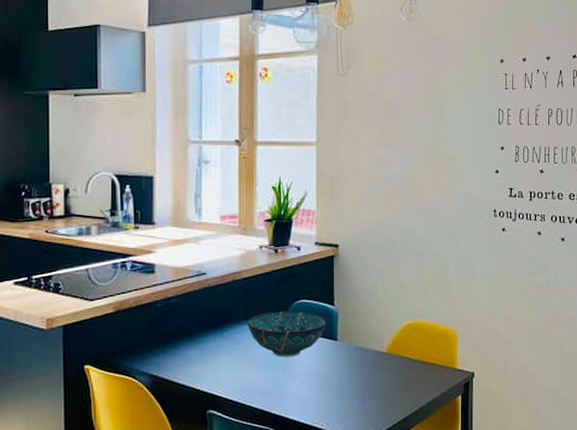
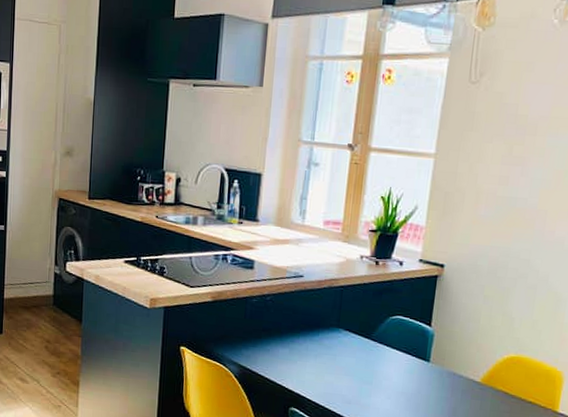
decorative bowl: present [247,311,327,357] -> none [339,323,421,371]

